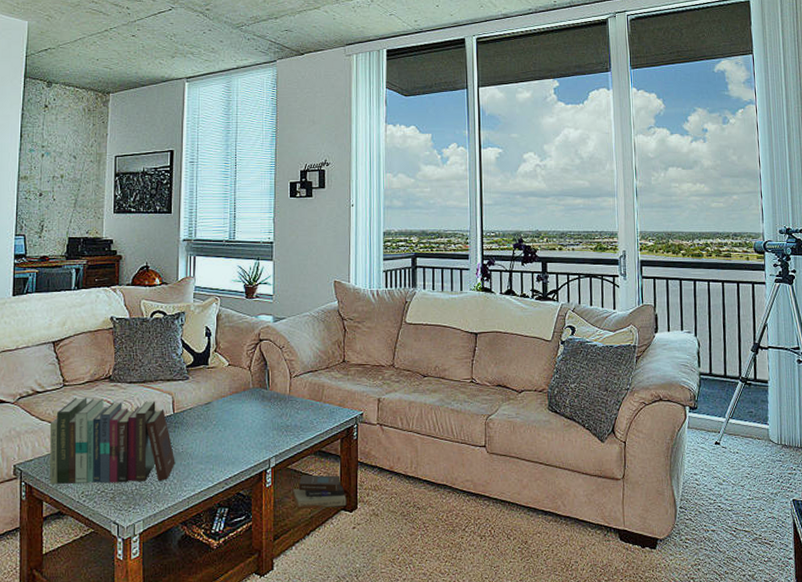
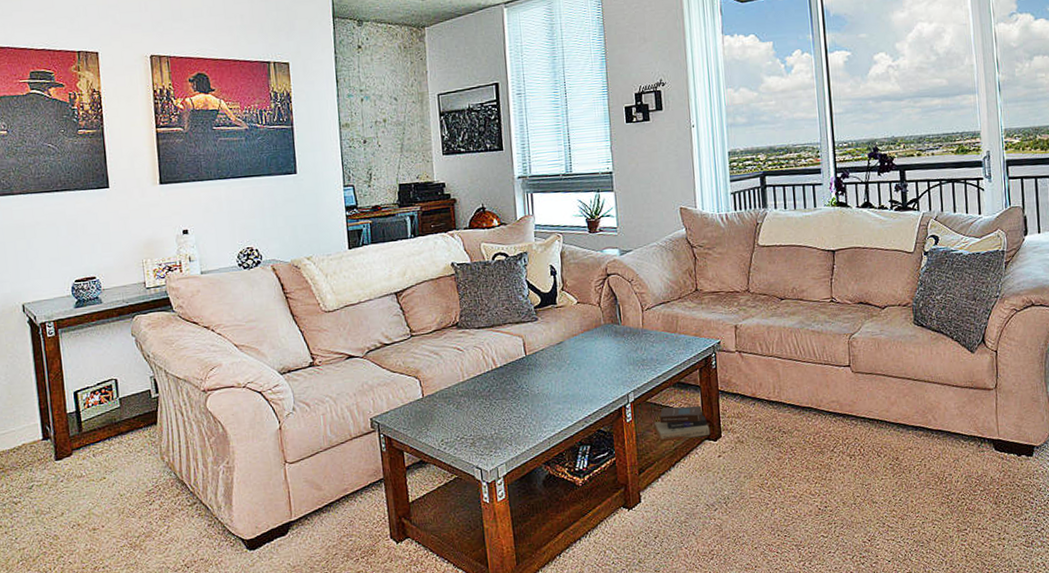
books: present [49,397,175,484] -> none [401,344,533,434]

